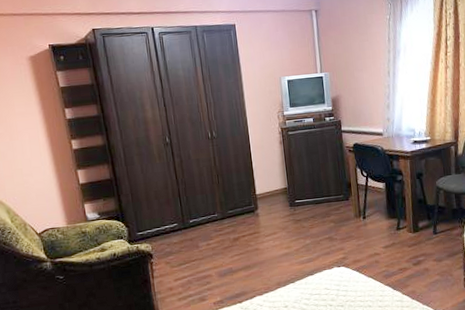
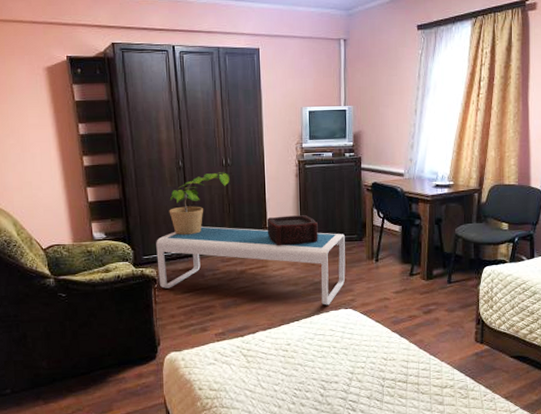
coffee table: none [149,195,335,265] -> present [156,226,346,305]
potted plant: none [159,144,217,209] -> present [169,172,231,236]
decorative container: none [255,180,306,212] -> present [267,215,318,246]

